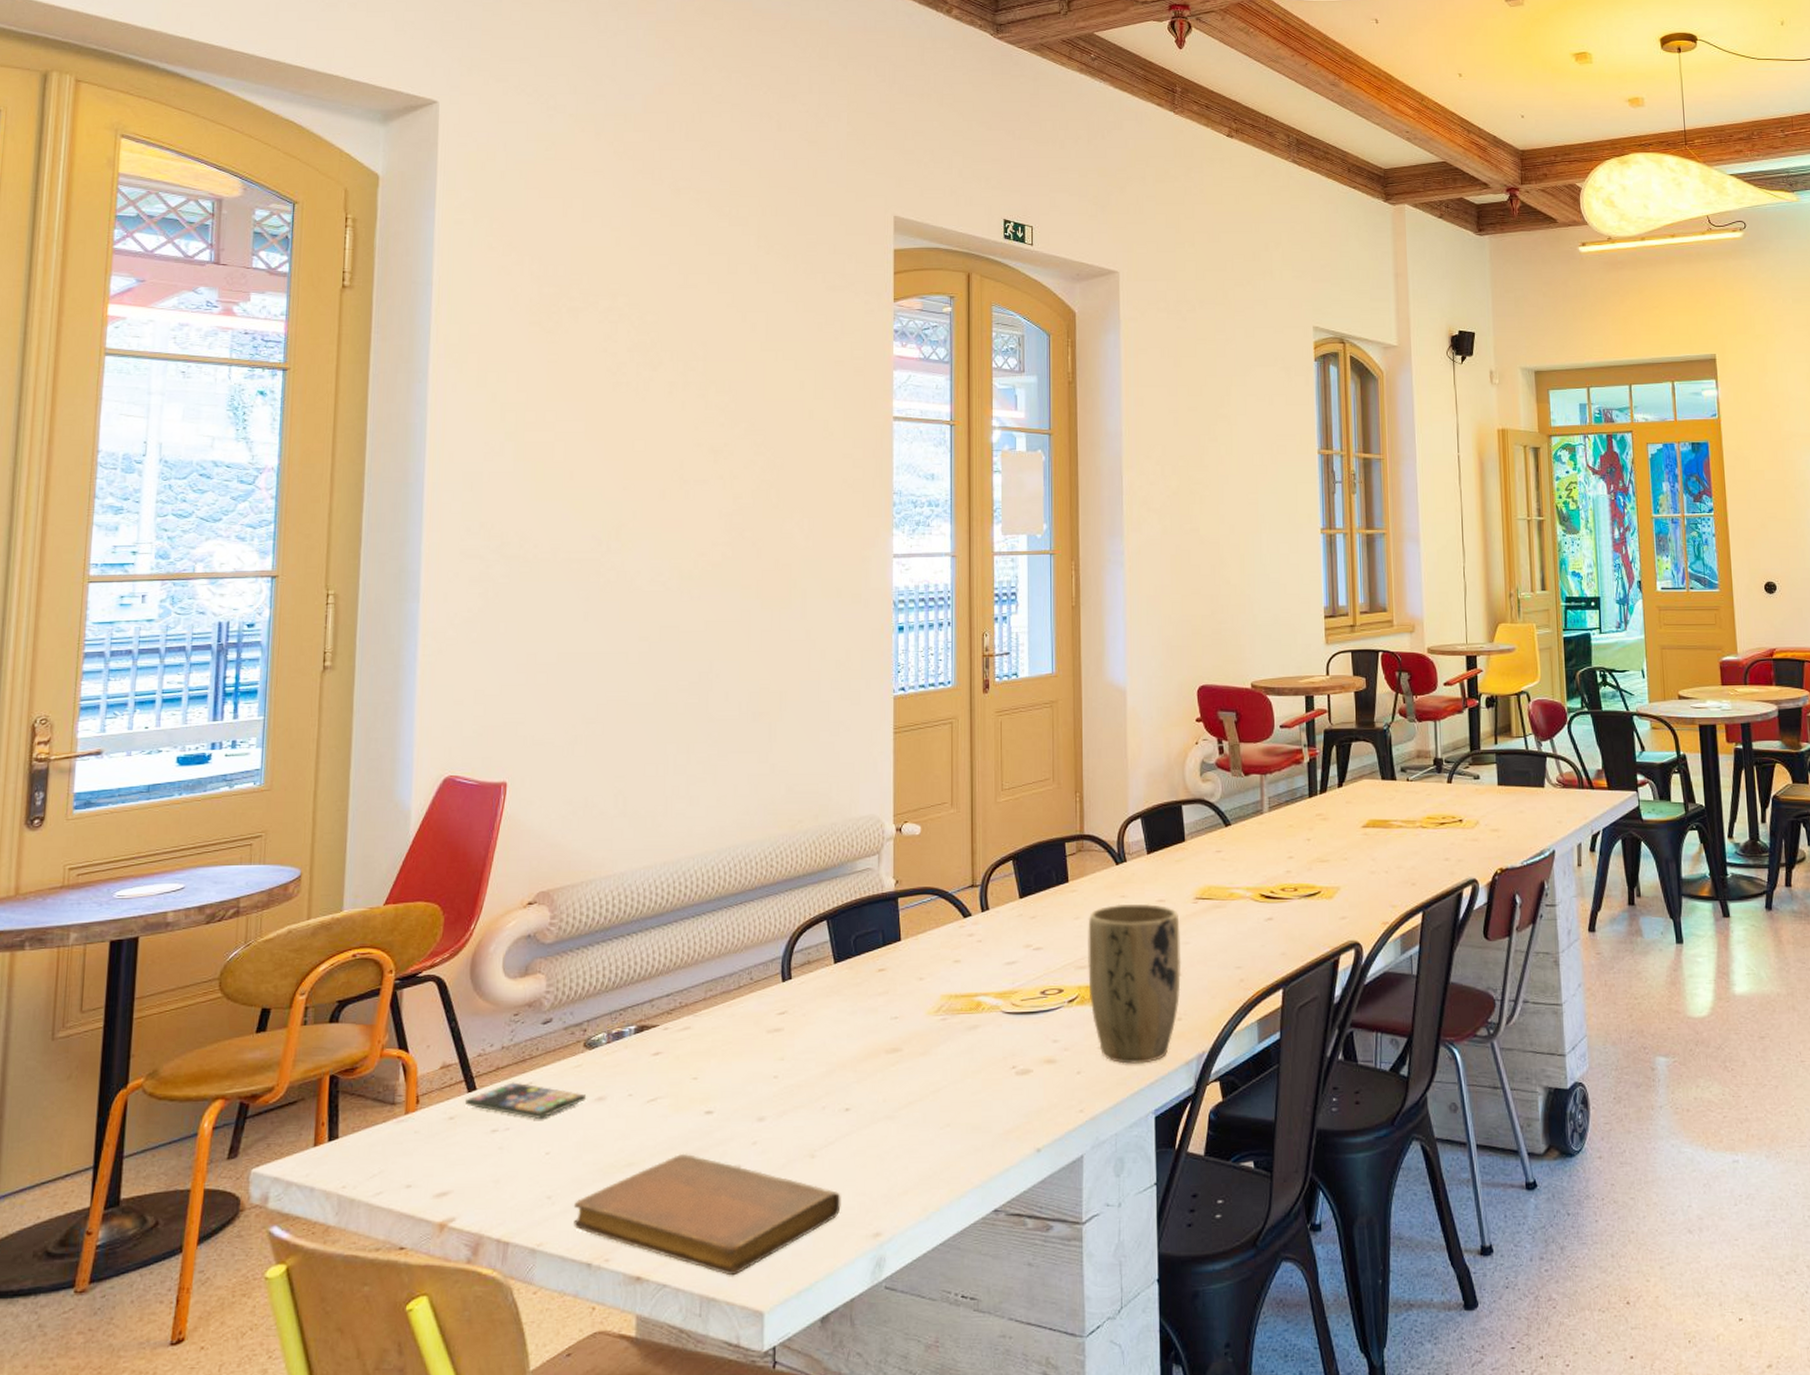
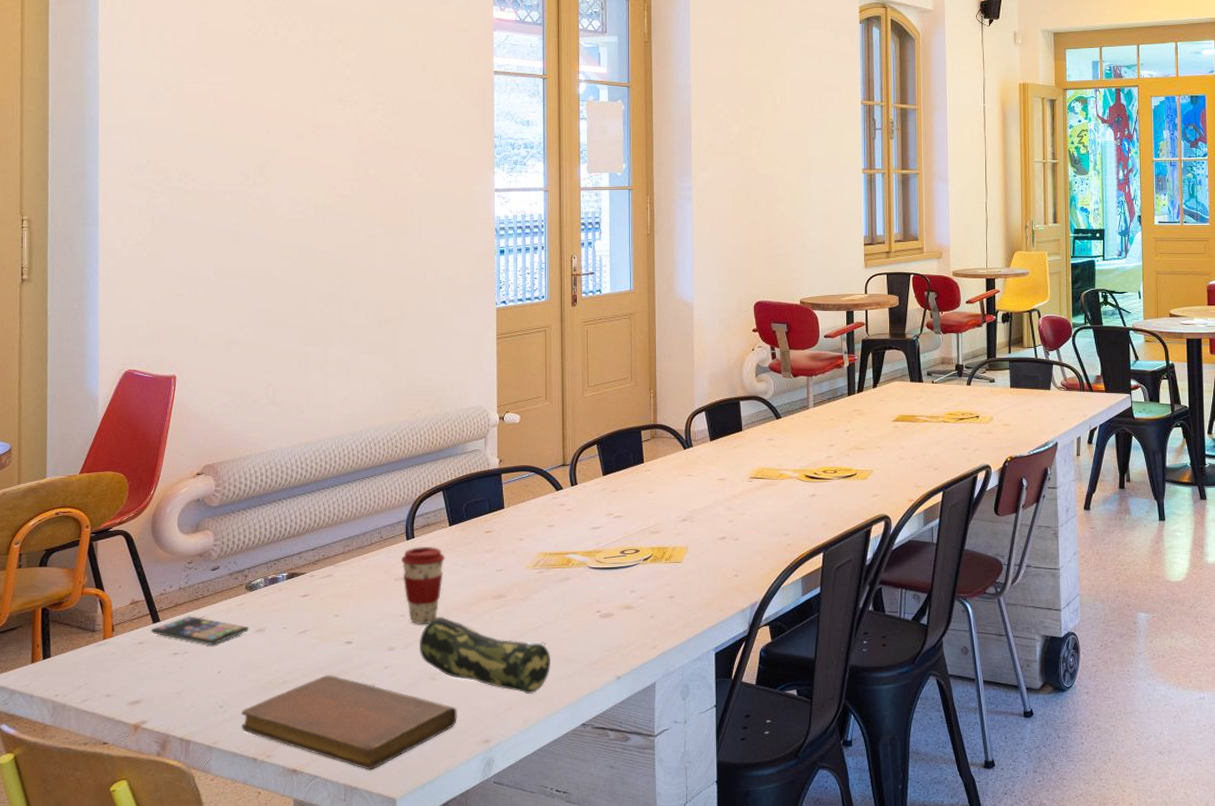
coffee cup: none [774,989,829,1088] -> present [401,546,445,624]
pencil case: none [796,1076,955,1173] -> present [420,616,550,694]
plant pot: present [1088,903,1182,1064] -> none [660,481,738,611]

